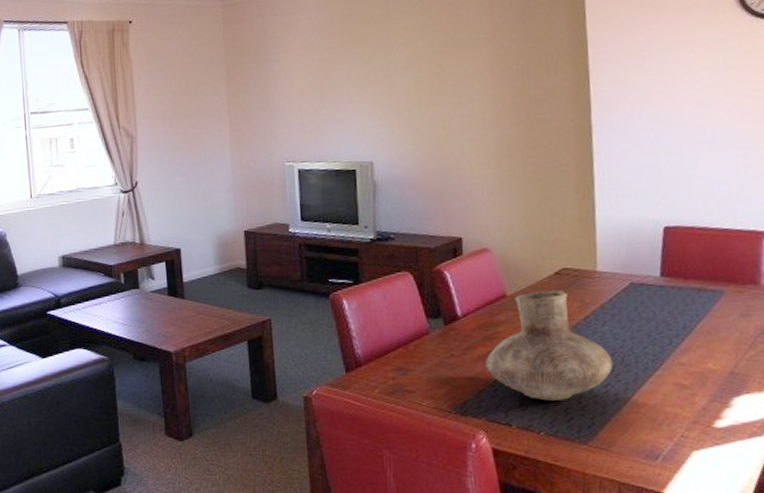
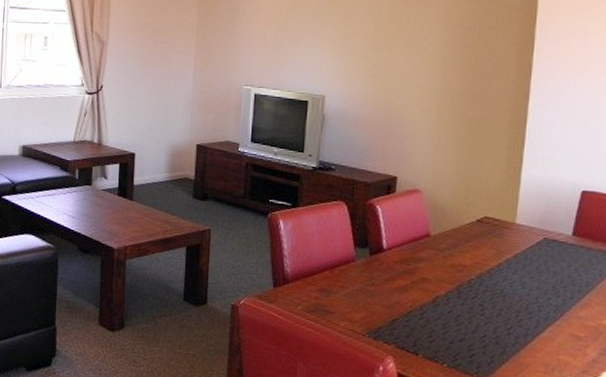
vase: present [485,290,613,401] -> none [403,234,518,337]

